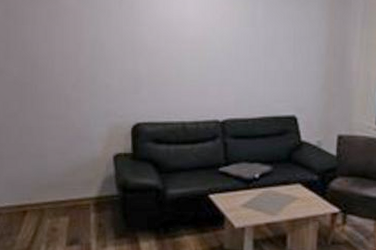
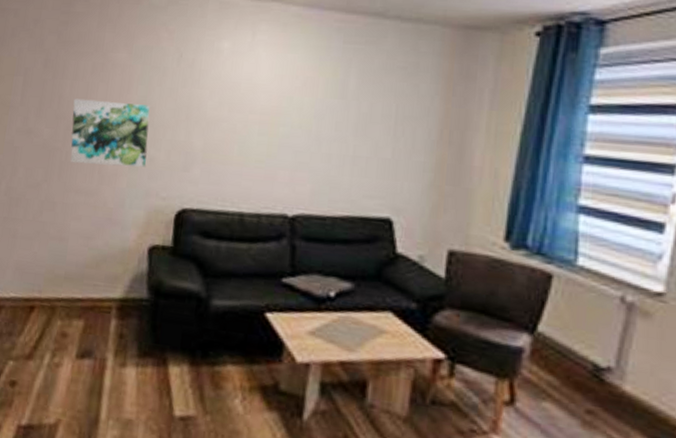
wall art: none [36,40,104,95] -> present [70,98,150,167]

